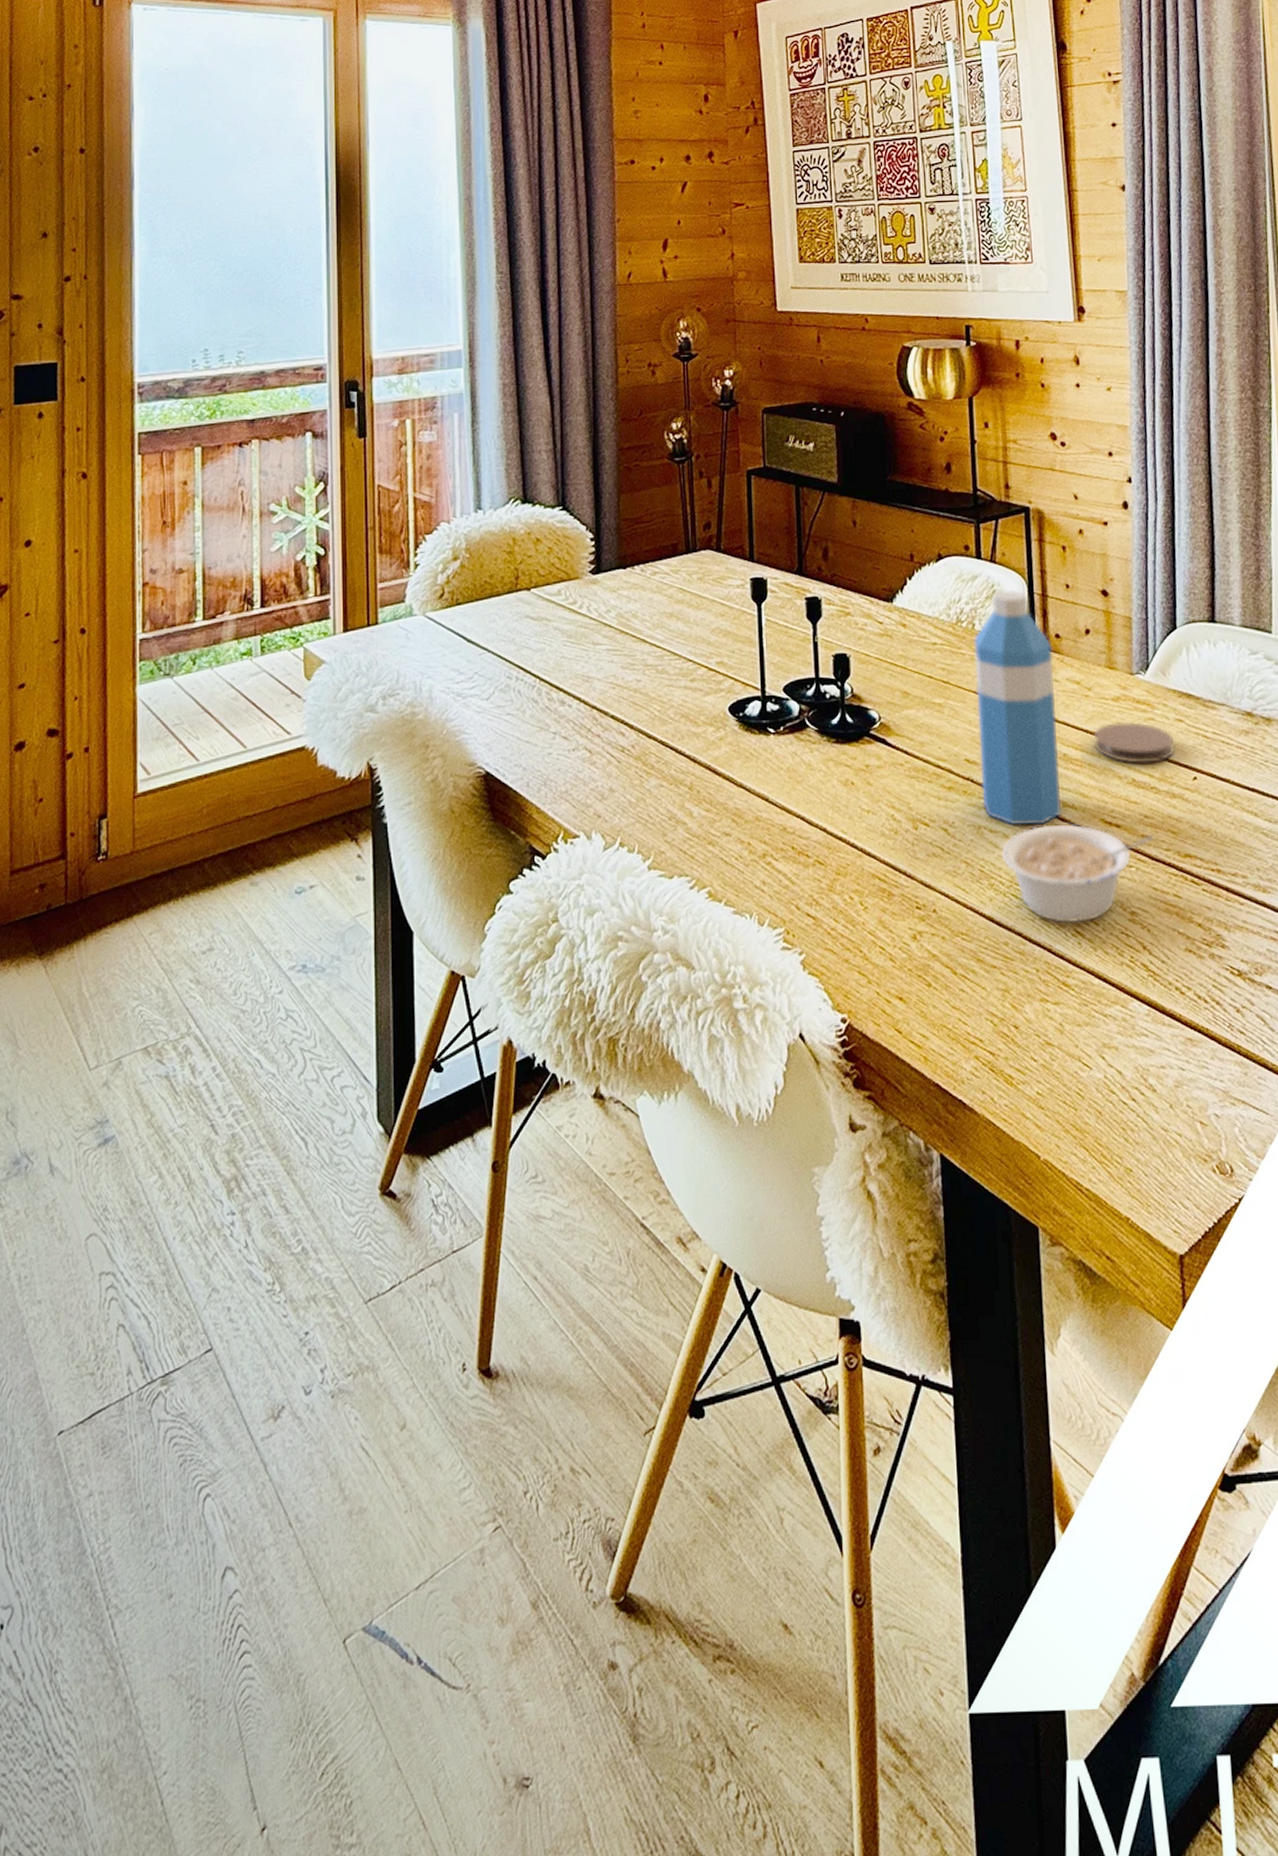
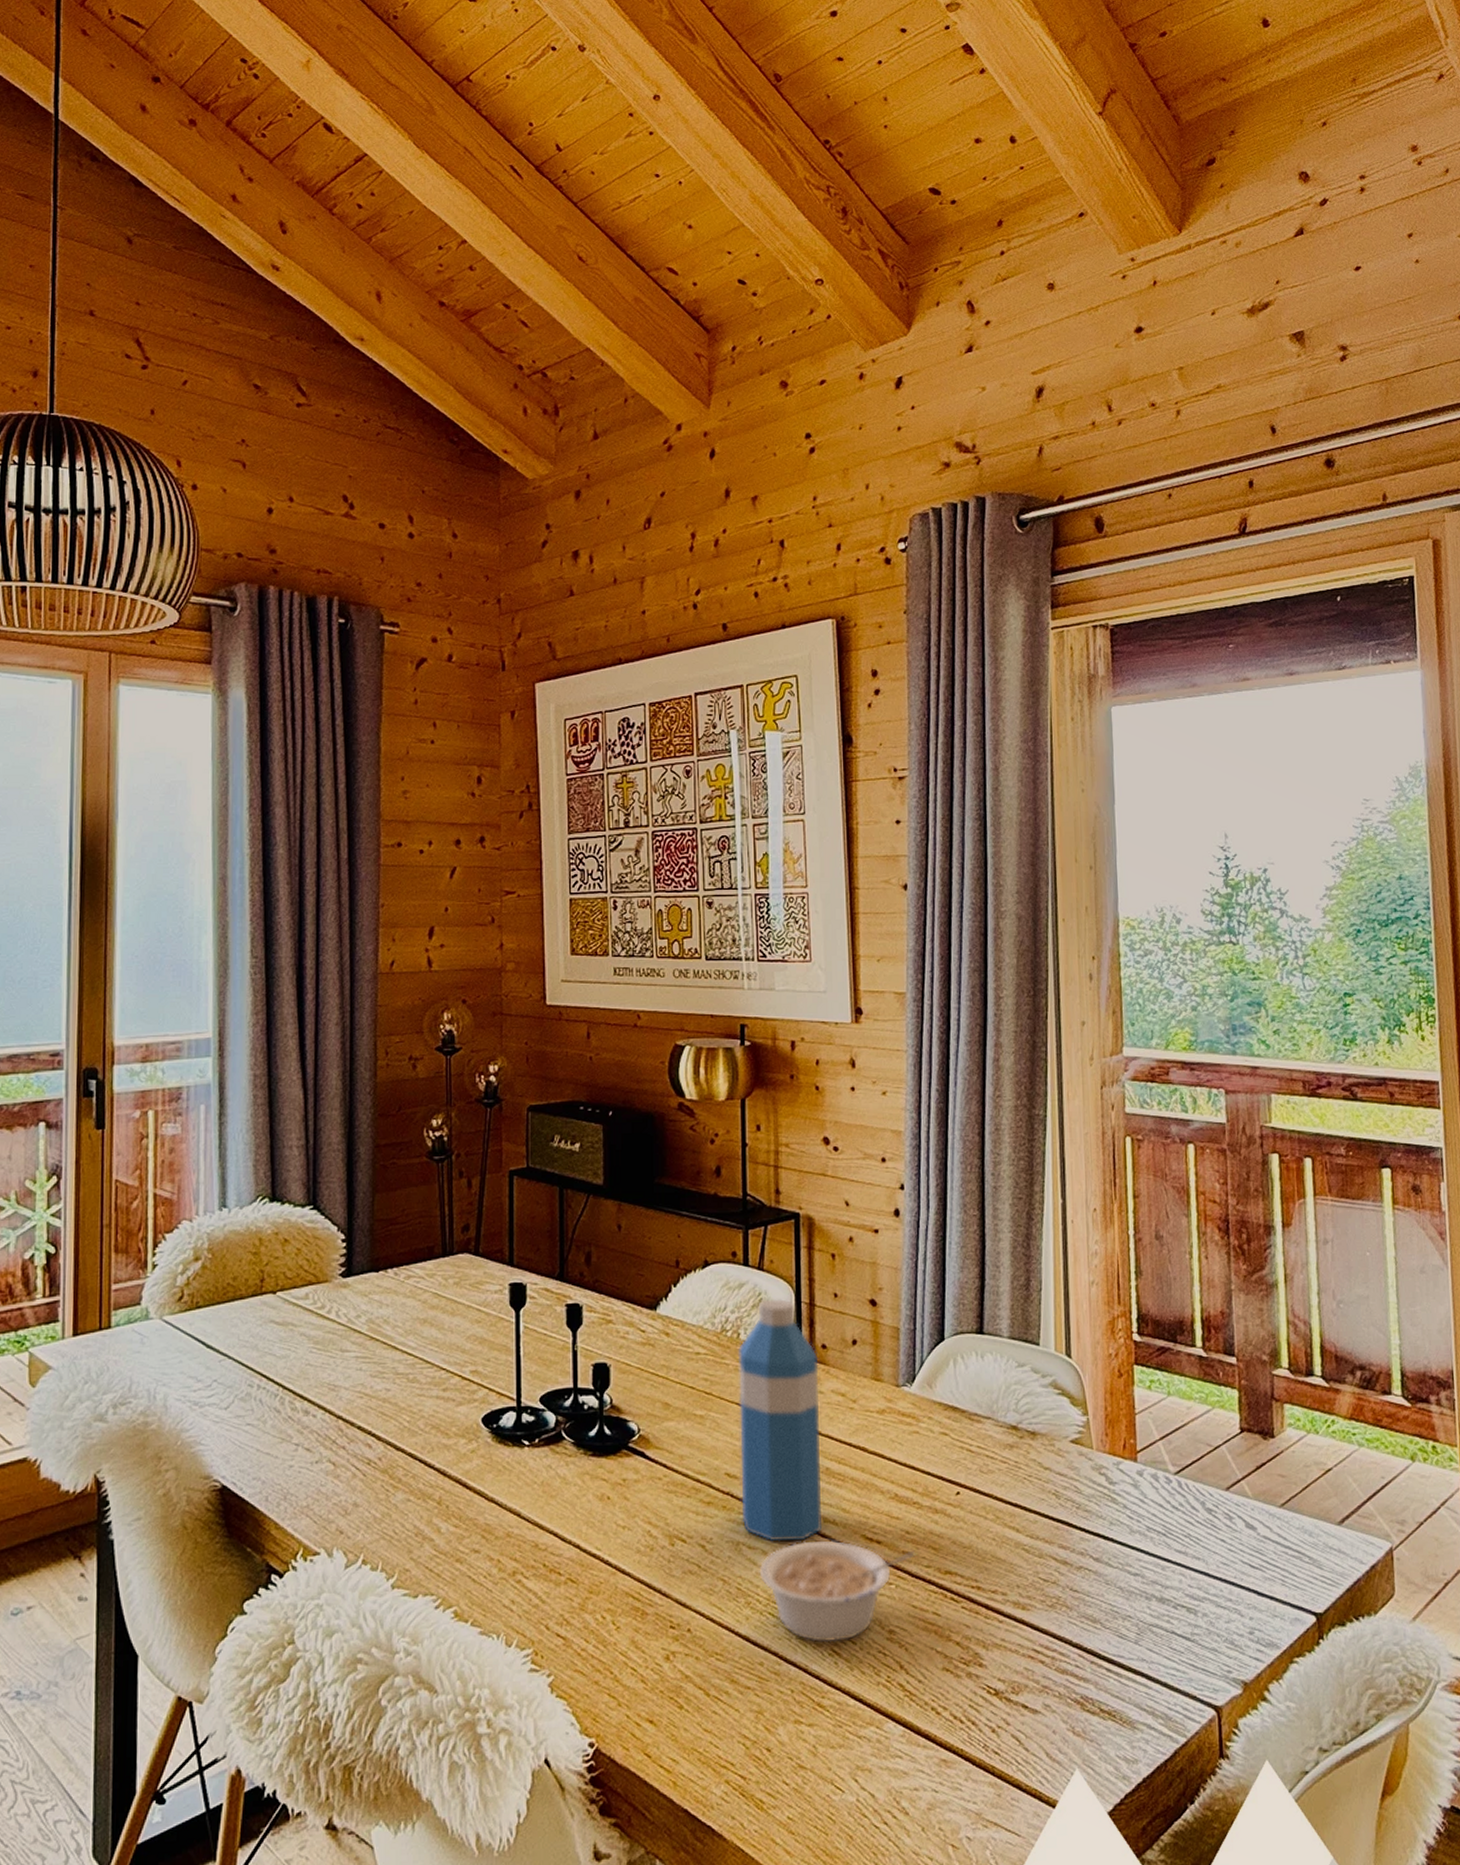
coaster: present [1093,722,1176,764] -> none [857,1435,940,1478]

